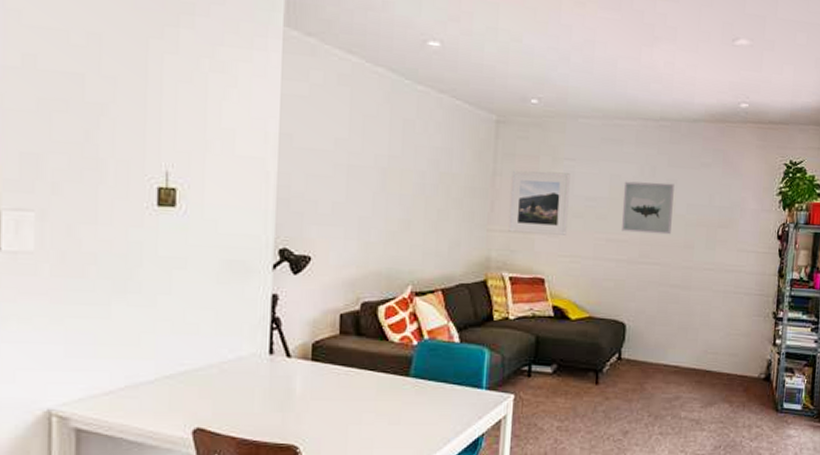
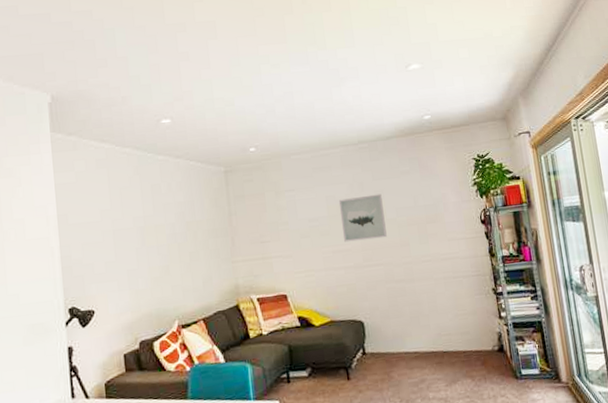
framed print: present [508,170,570,235] -> none [244,202,298,260]

